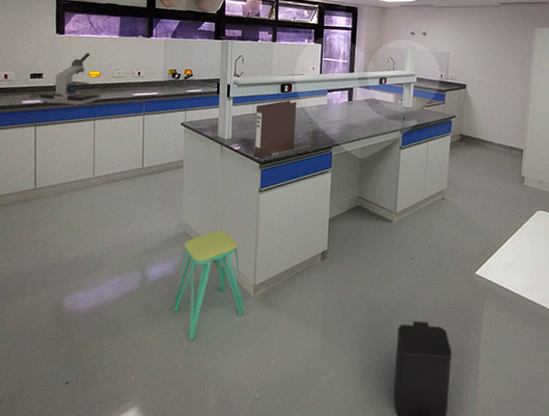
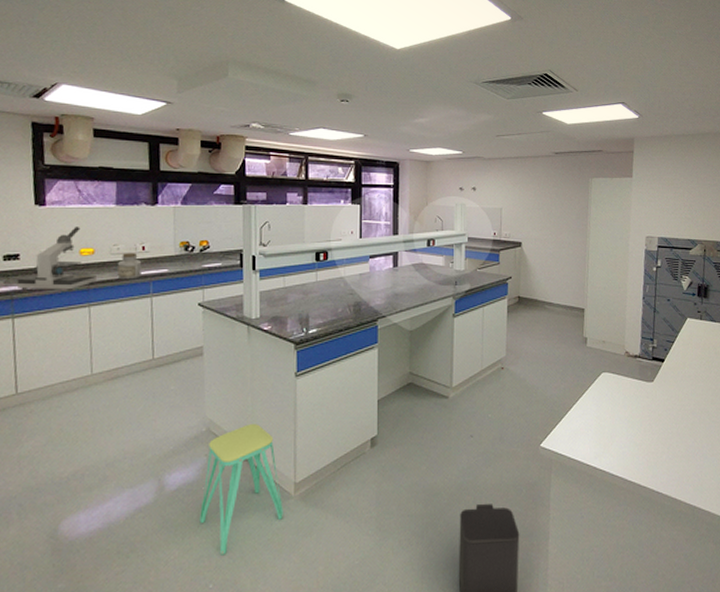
jar: none [117,76,138,100] -> present [117,252,143,280]
binder: present [253,100,297,159] -> none [287,269,335,339]

